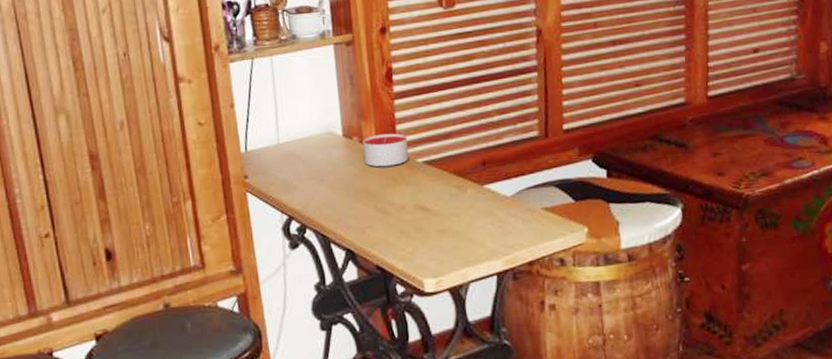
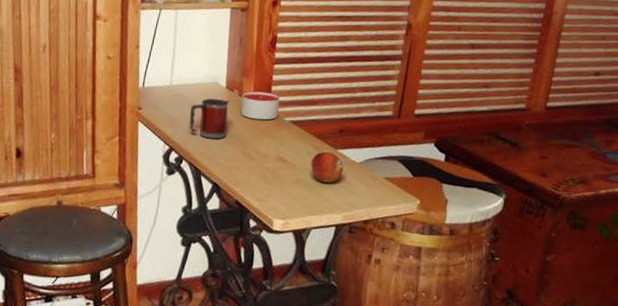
mug: none [305,150,353,199] -> present [189,98,230,139]
fruit: none [455,189,495,226] -> present [310,151,344,183]

